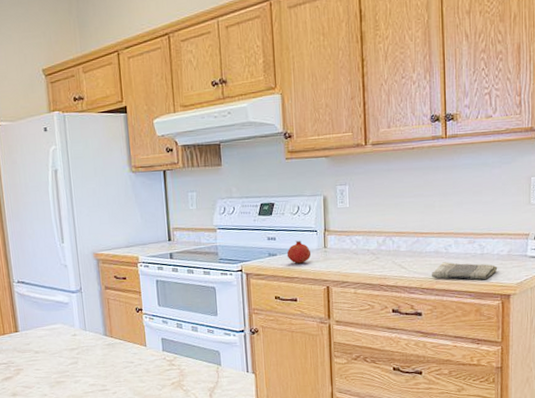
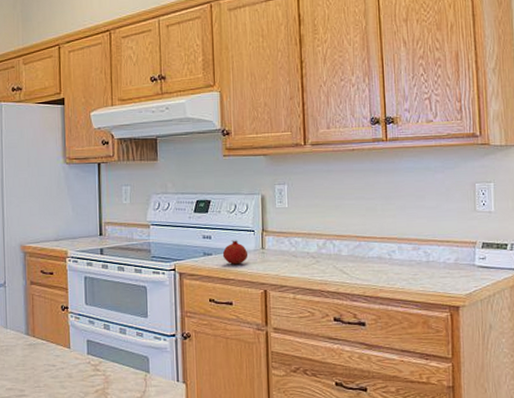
dish towel: present [432,262,498,280] -> none [375,268,445,289]

